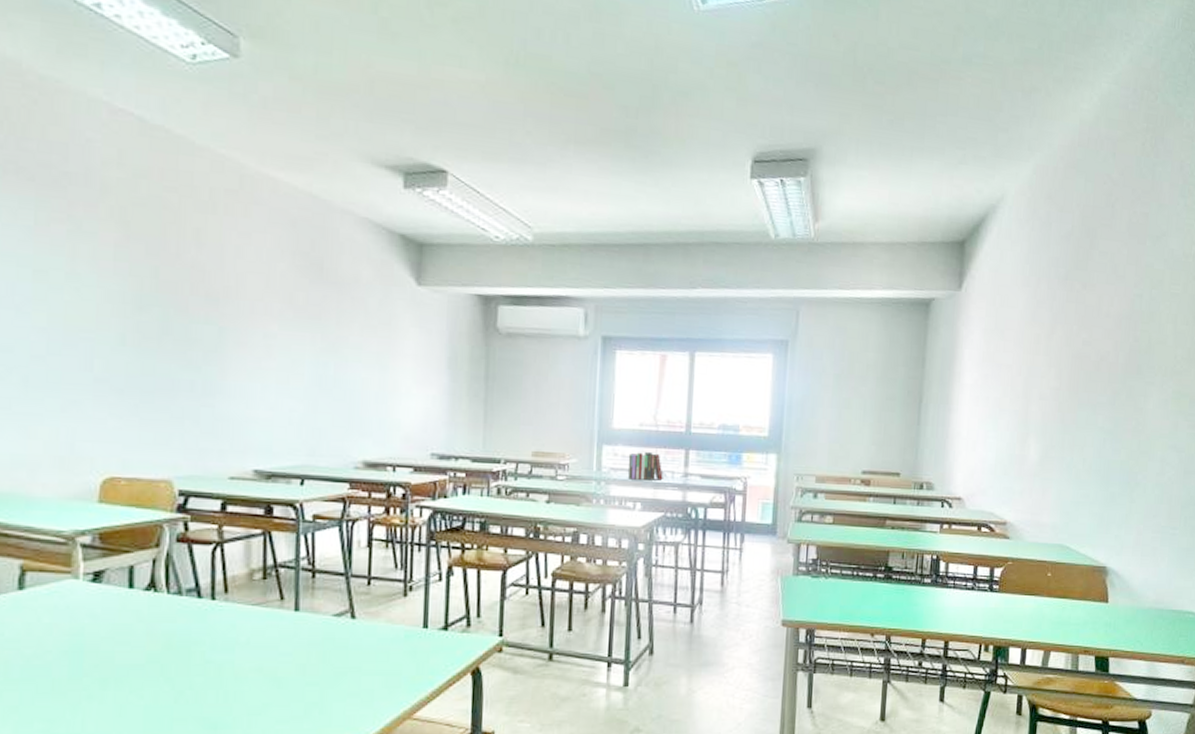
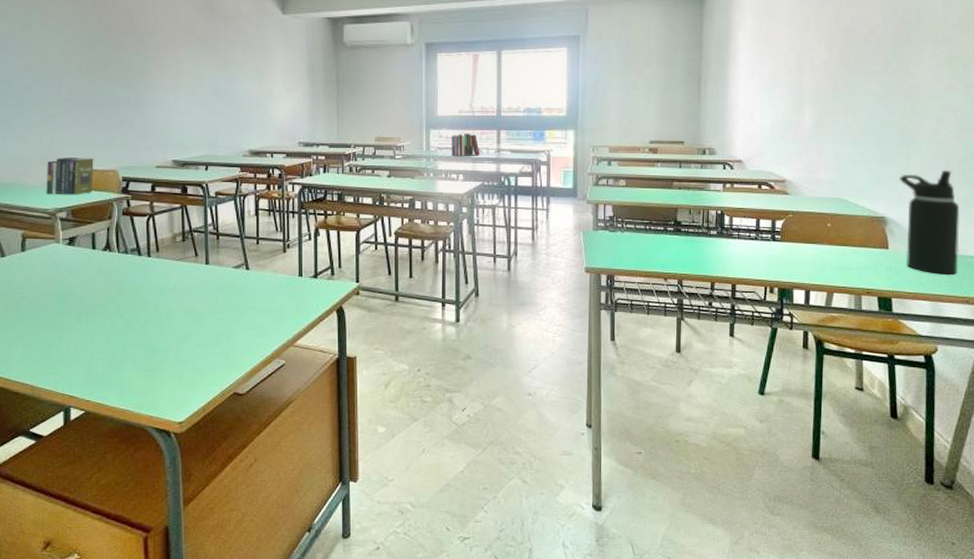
books: none [61,459,137,513] -> present [46,157,94,195]
water bottle: none [1122,517,1180,632] -> present [899,170,960,275]

